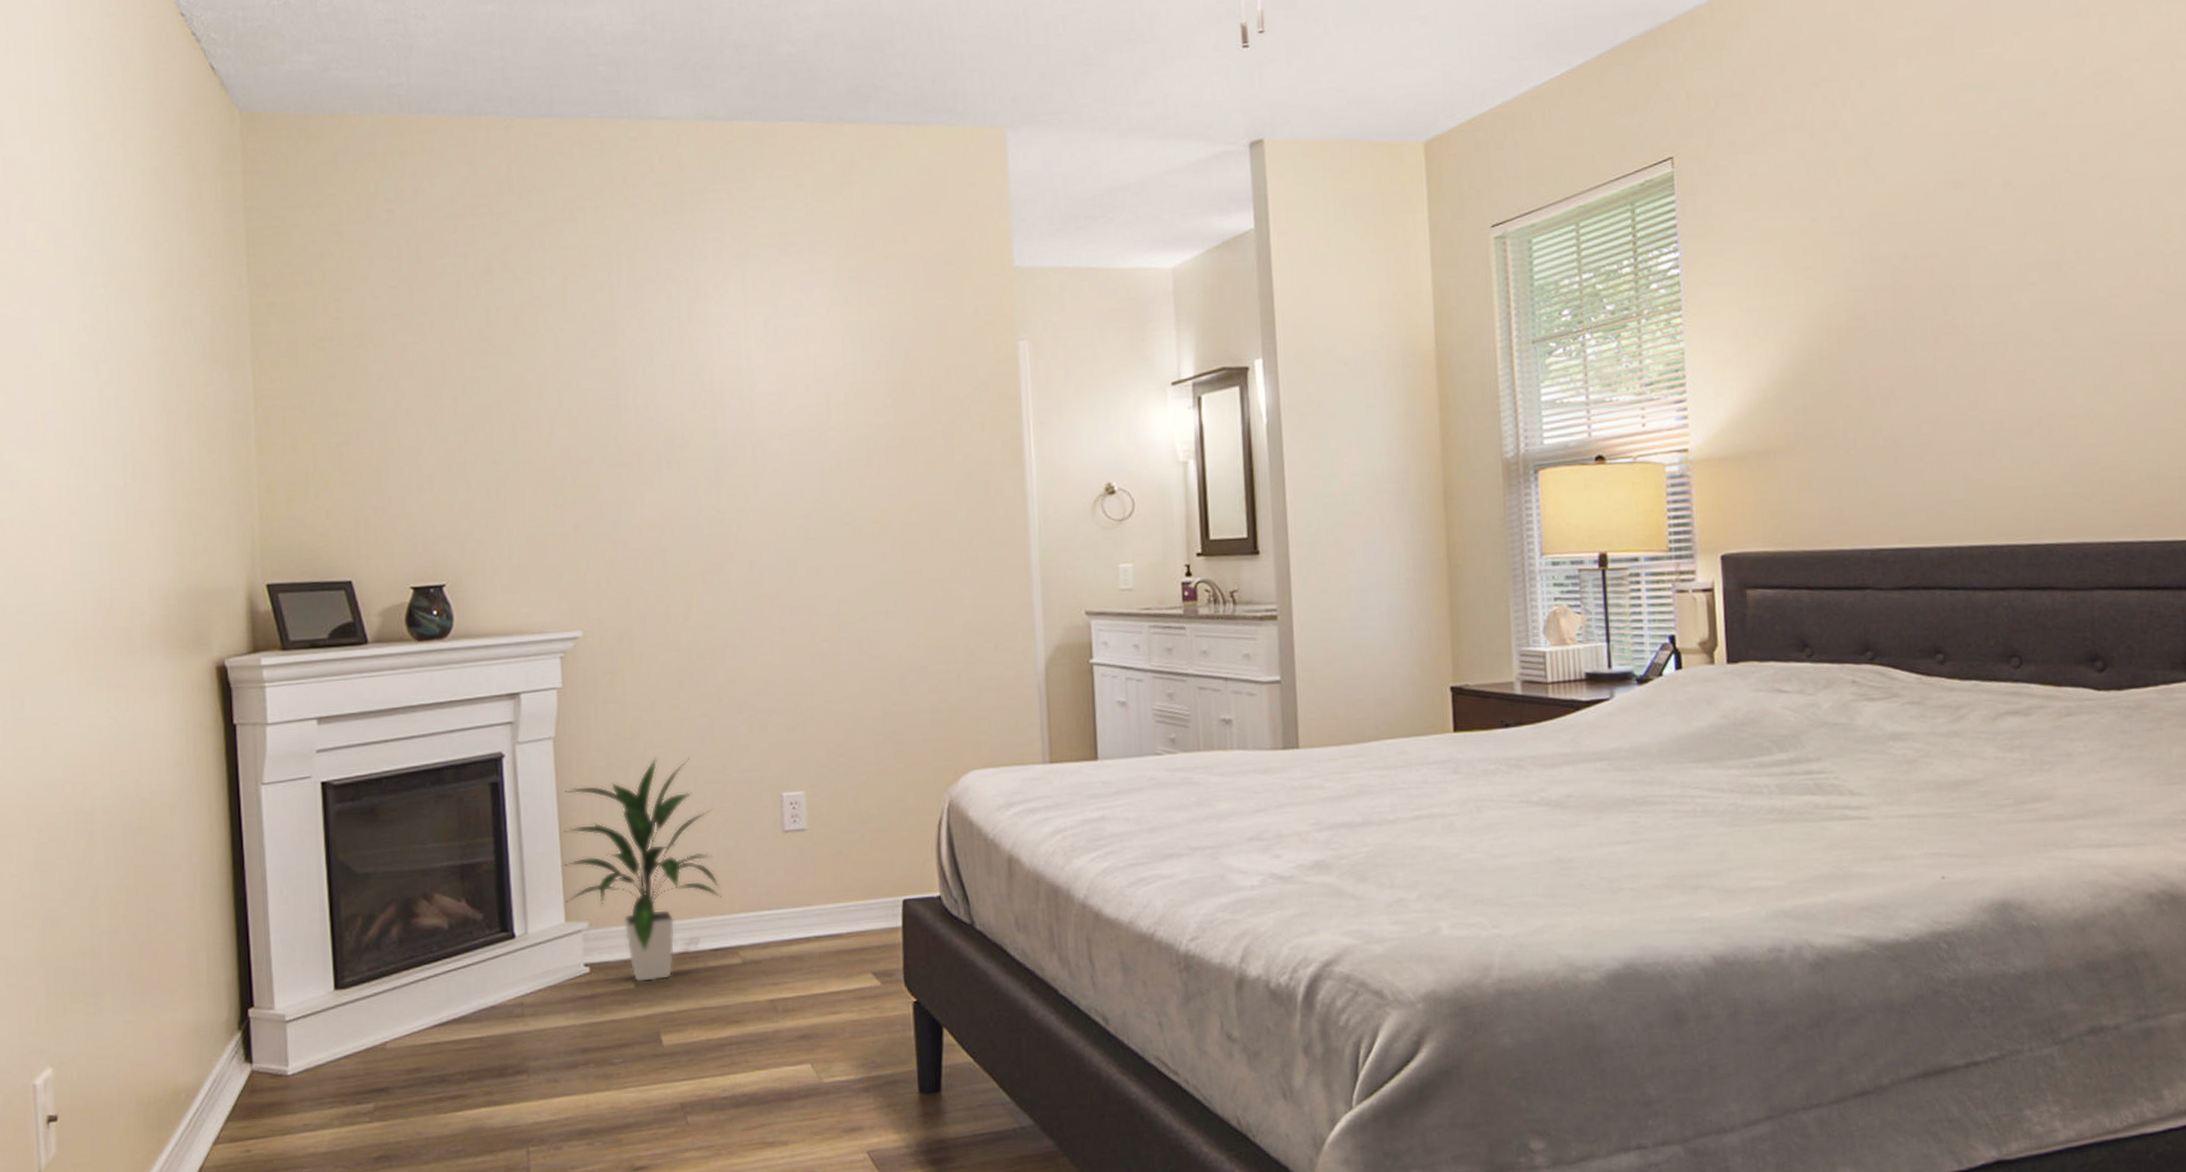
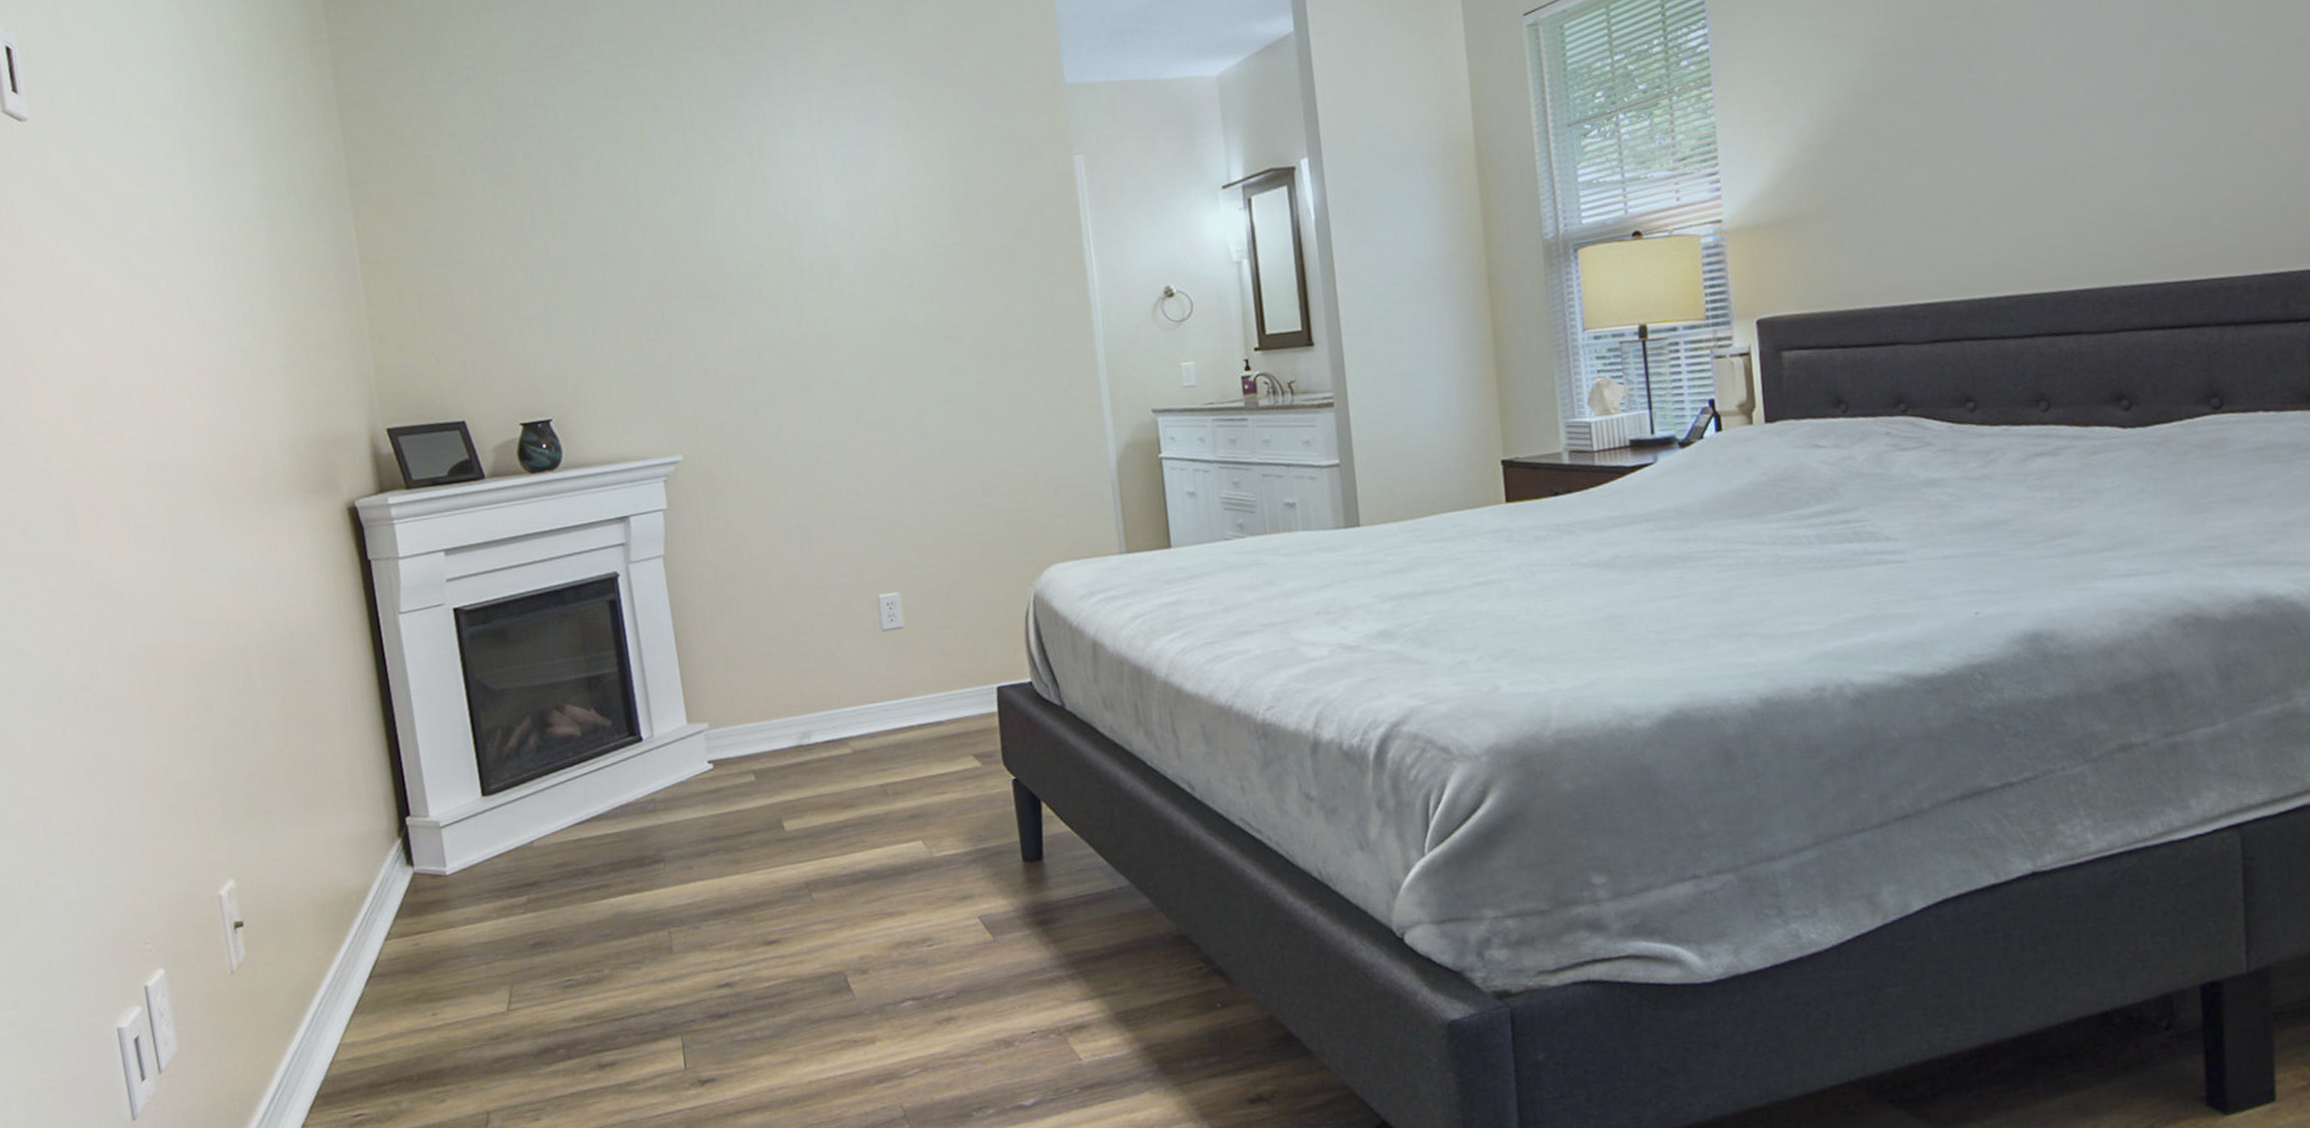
indoor plant: present [560,756,722,983] -> none [677,566,829,776]

